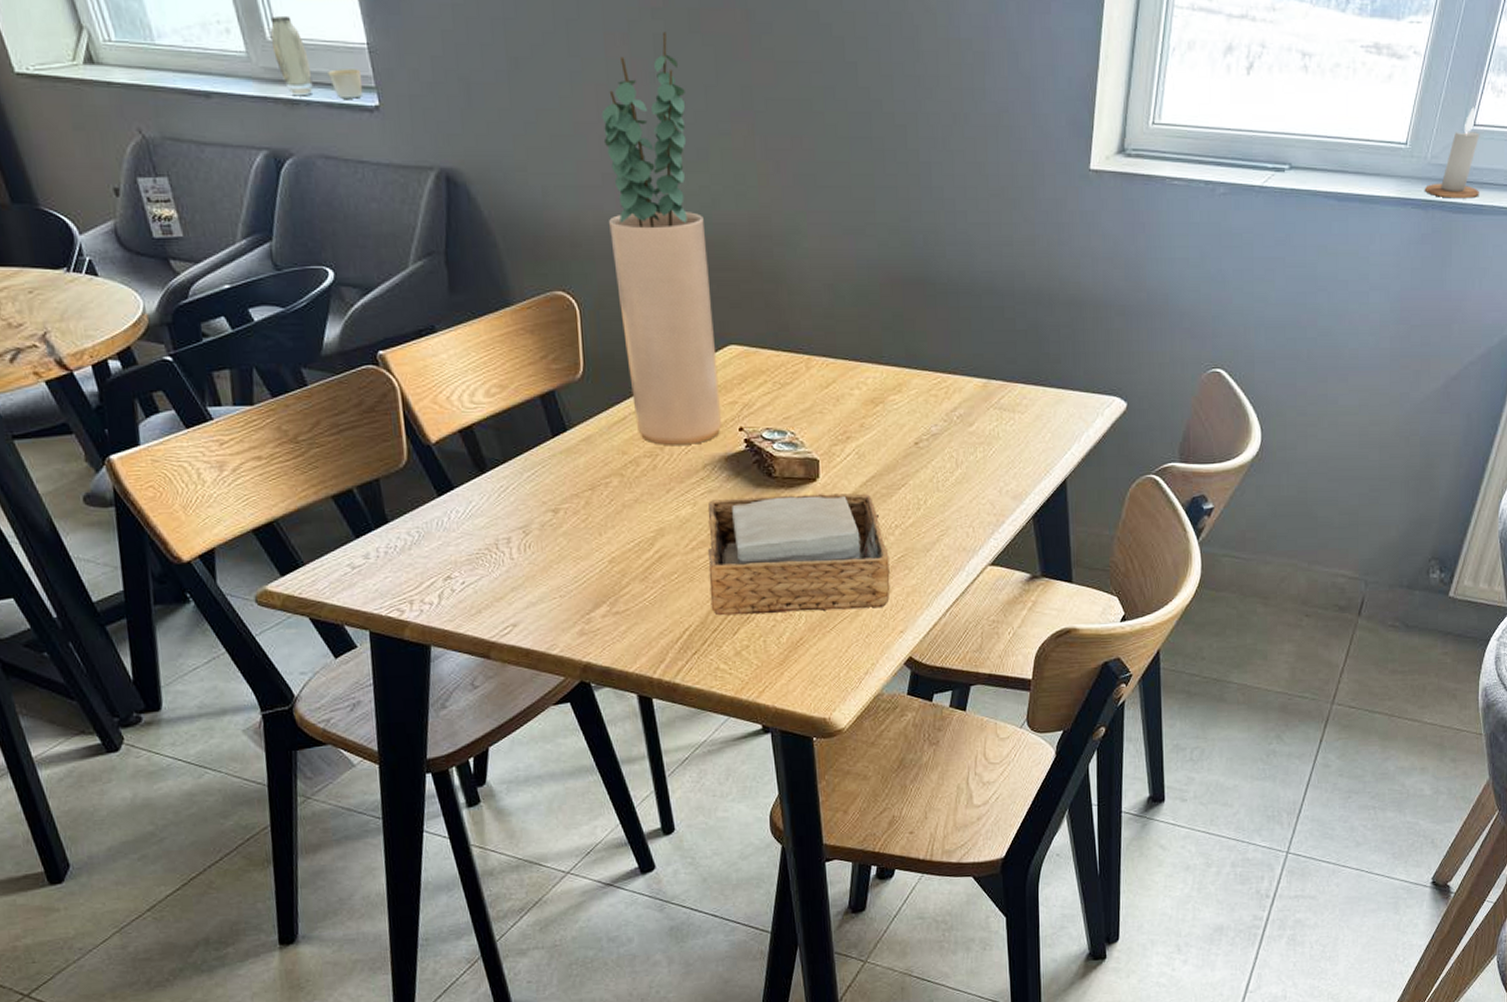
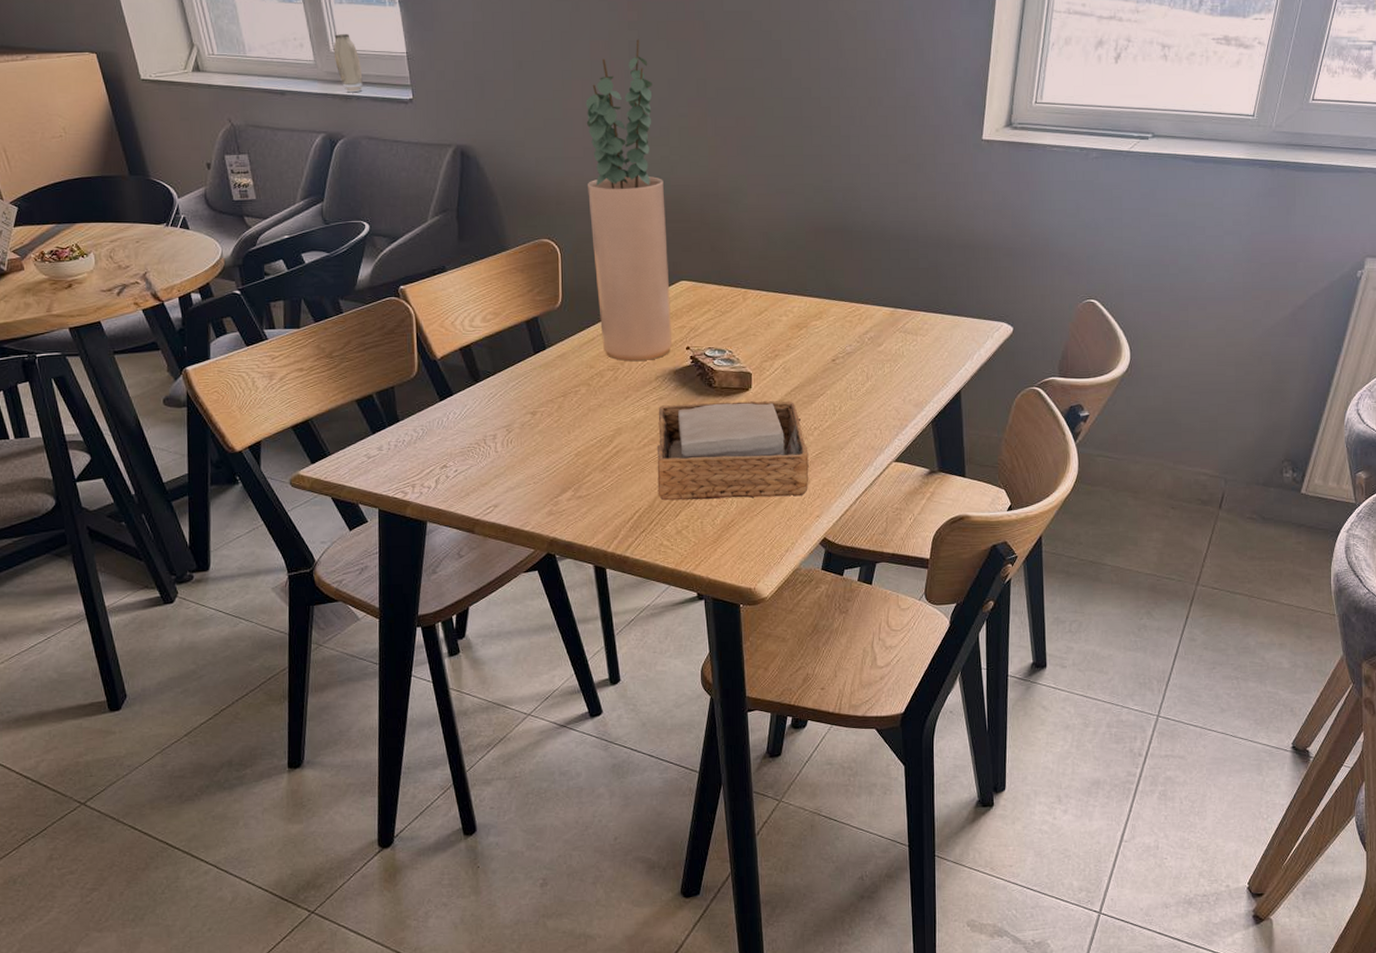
candle: present [328,69,364,99] -> none [375,72,401,94]
candle: present [1424,107,1480,199] -> none [1270,85,1319,159]

